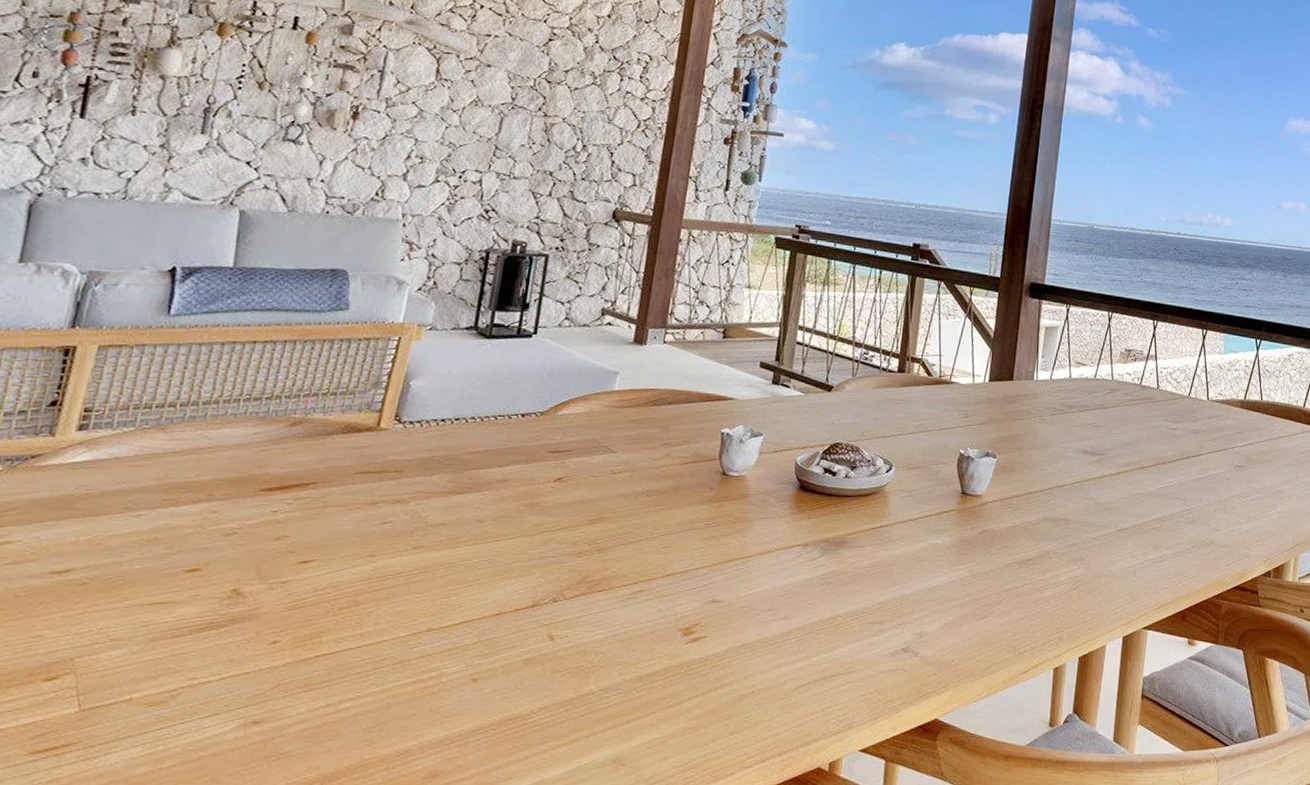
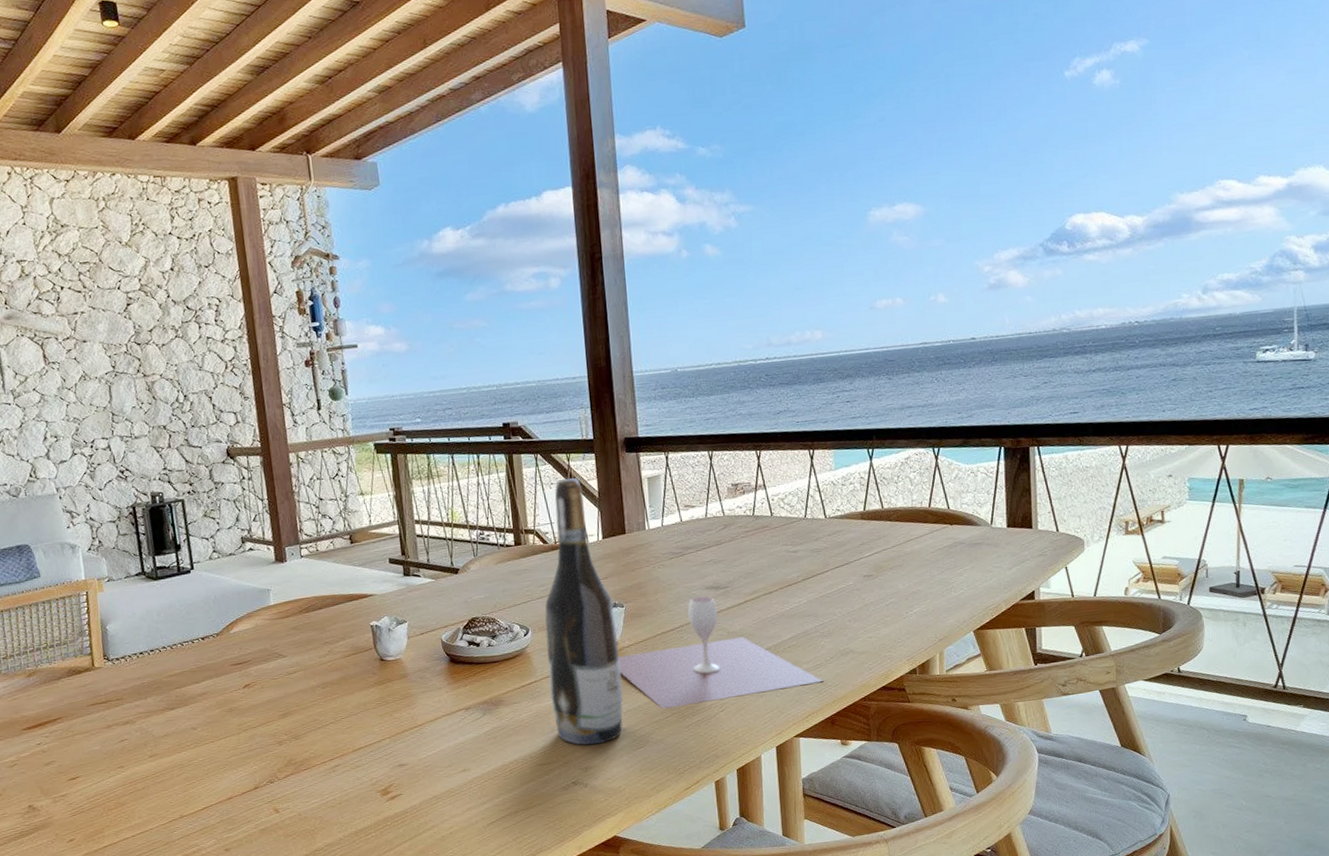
wine bottle: none [898,311,986,608] -> present [545,478,623,745]
wine glass: none [978,459,1181,578] -> present [617,596,824,709]

